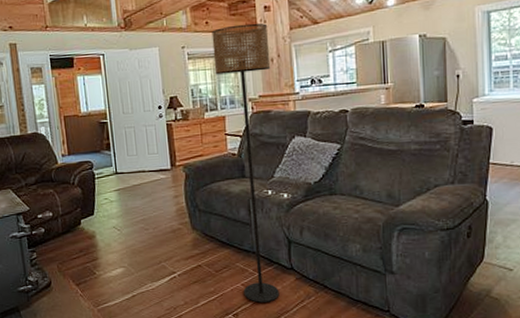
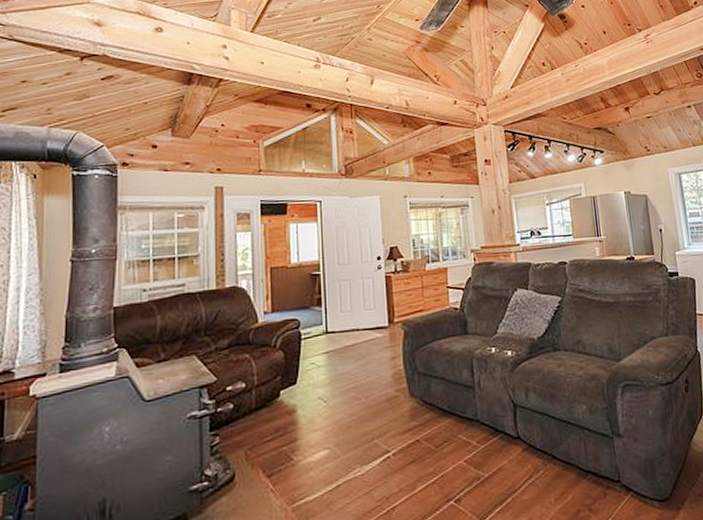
floor lamp: present [211,23,280,304] -> none [434,175,506,483]

